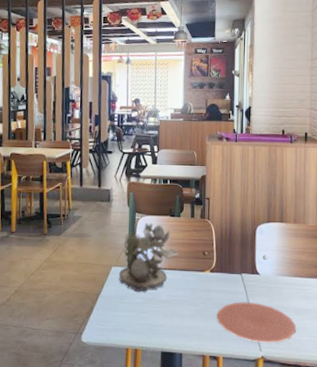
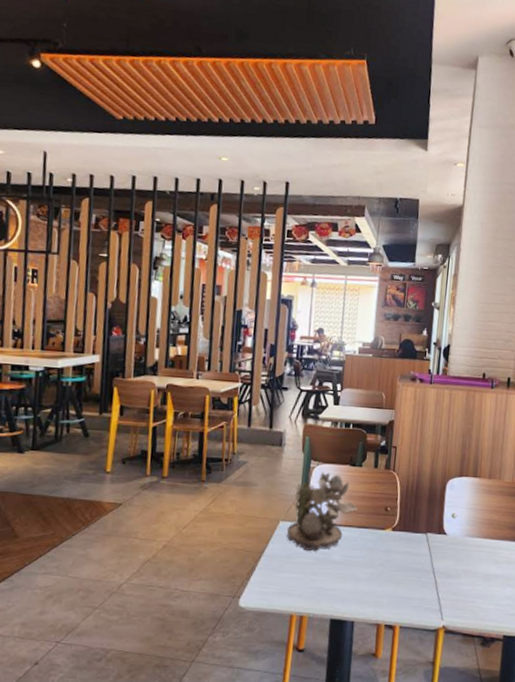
plate: present [217,302,296,343] -> none [396,565,483,611]

